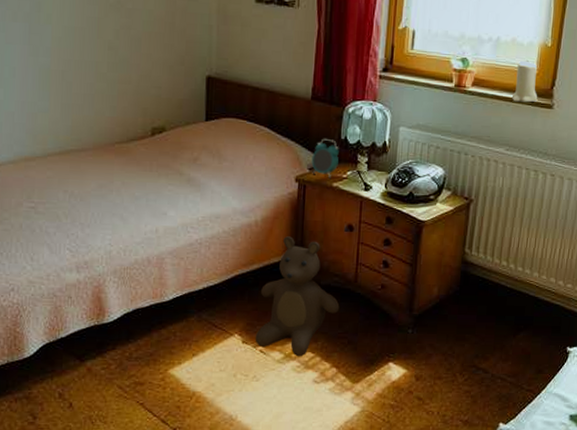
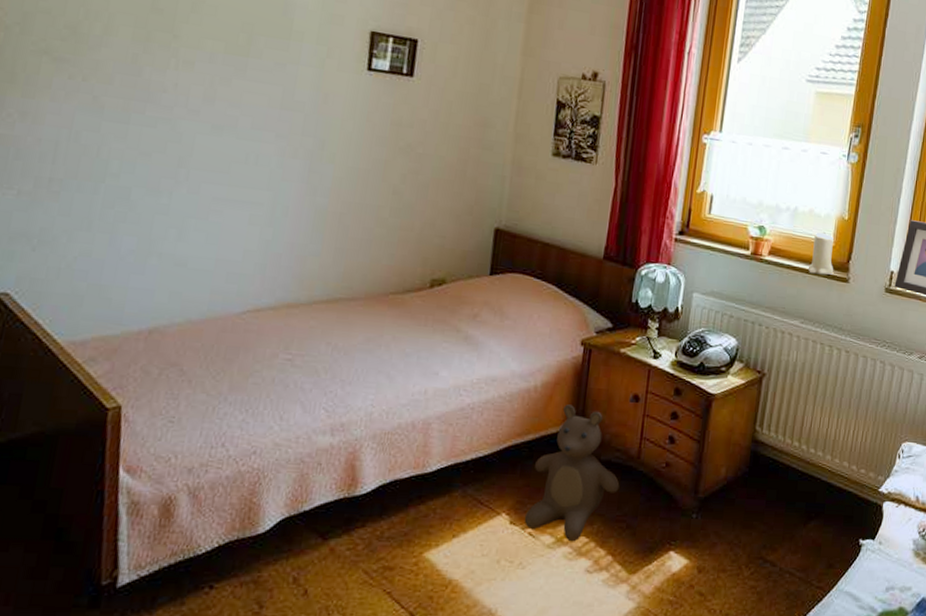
alarm clock: present [311,138,339,179] -> none [599,300,629,344]

